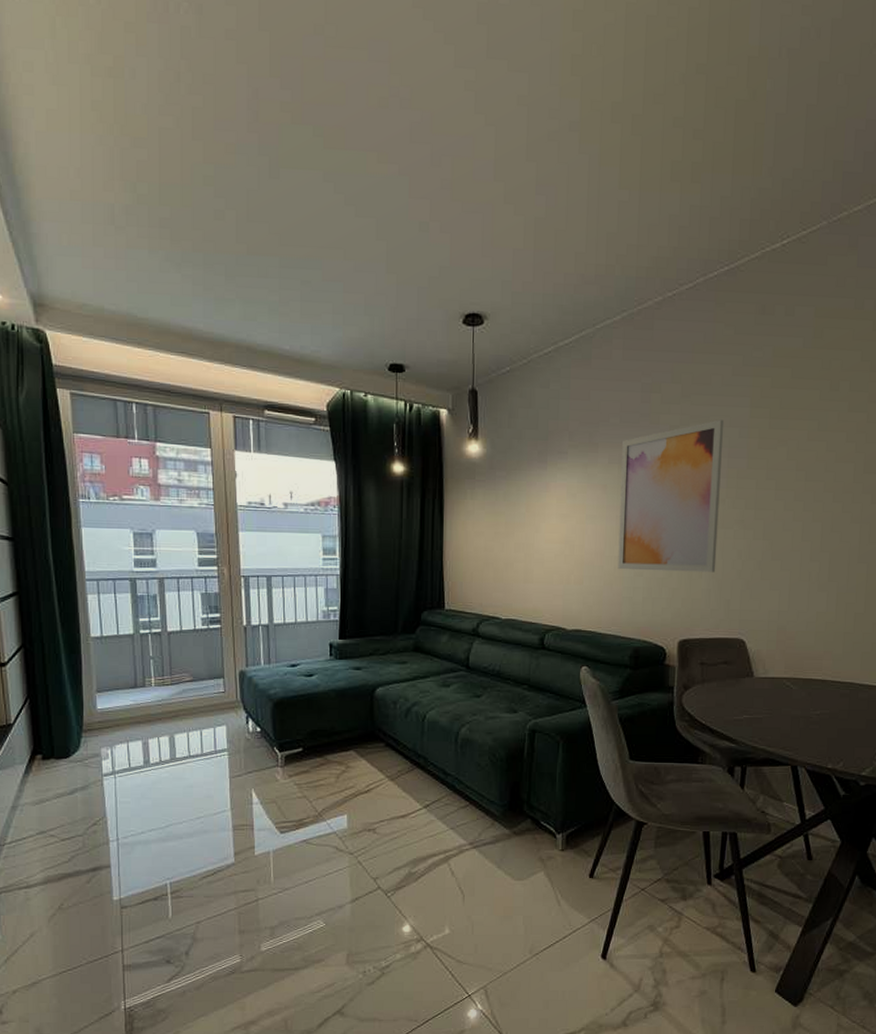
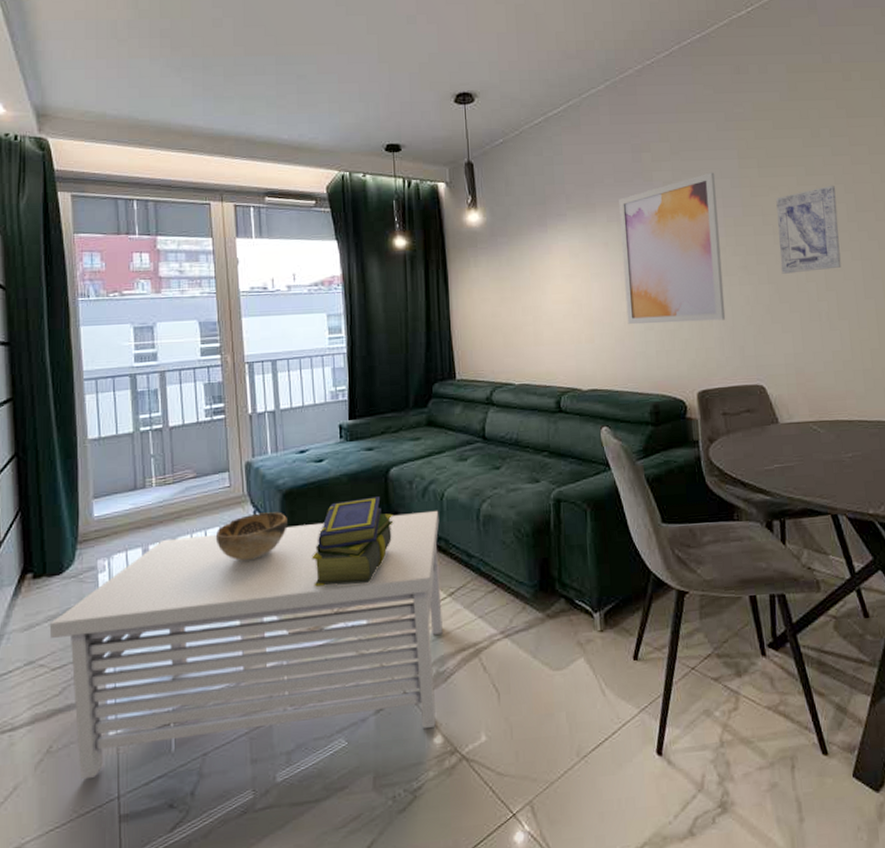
coffee table: none [58,730,420,934] -> present [49,510,443,780]
decorative bowl: none [210,718,277,760] -> present [215,512,287,561]
stack of books: none [299,713,377,790] -> present [312,496,394,587]
wall art: none [778,443,846,531] -> present [776,185,842,274]

